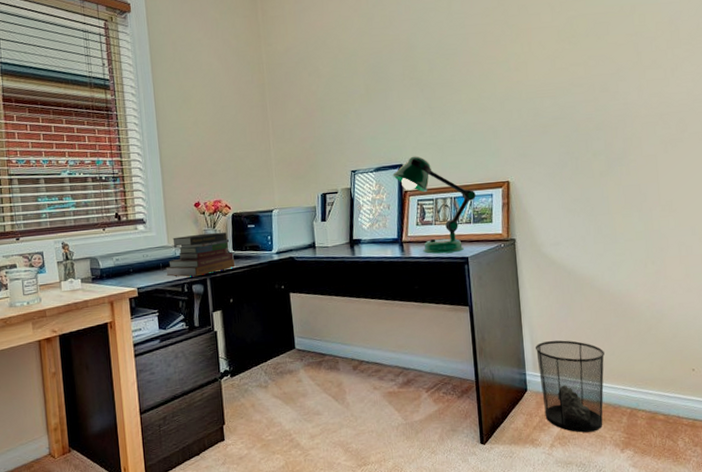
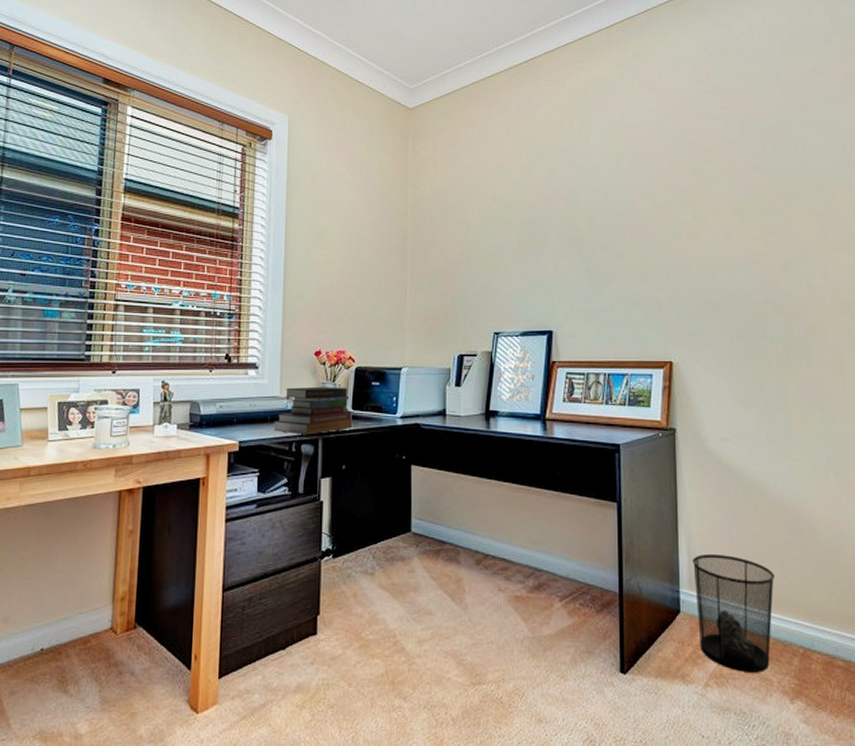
desk lamp: present [393,156,476,255] -> none [540,323,633,438]

